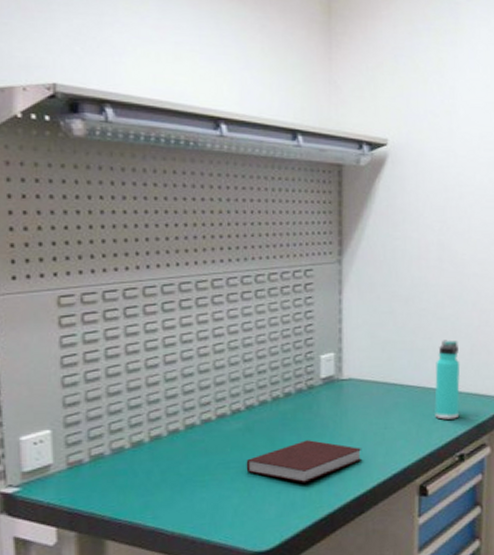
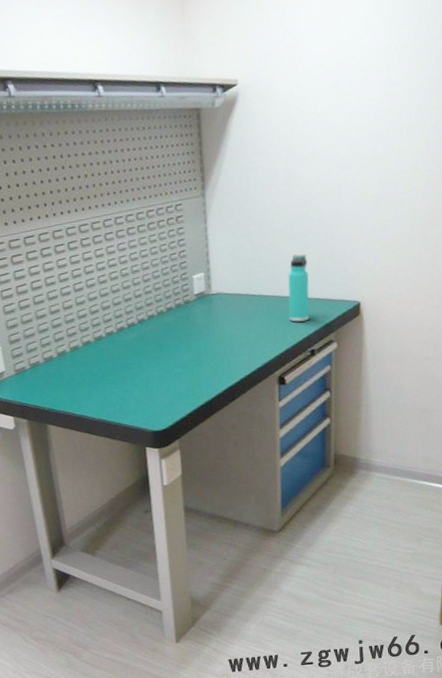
notebook: present [246,440,362,483] -> none [142,344,231,378]

